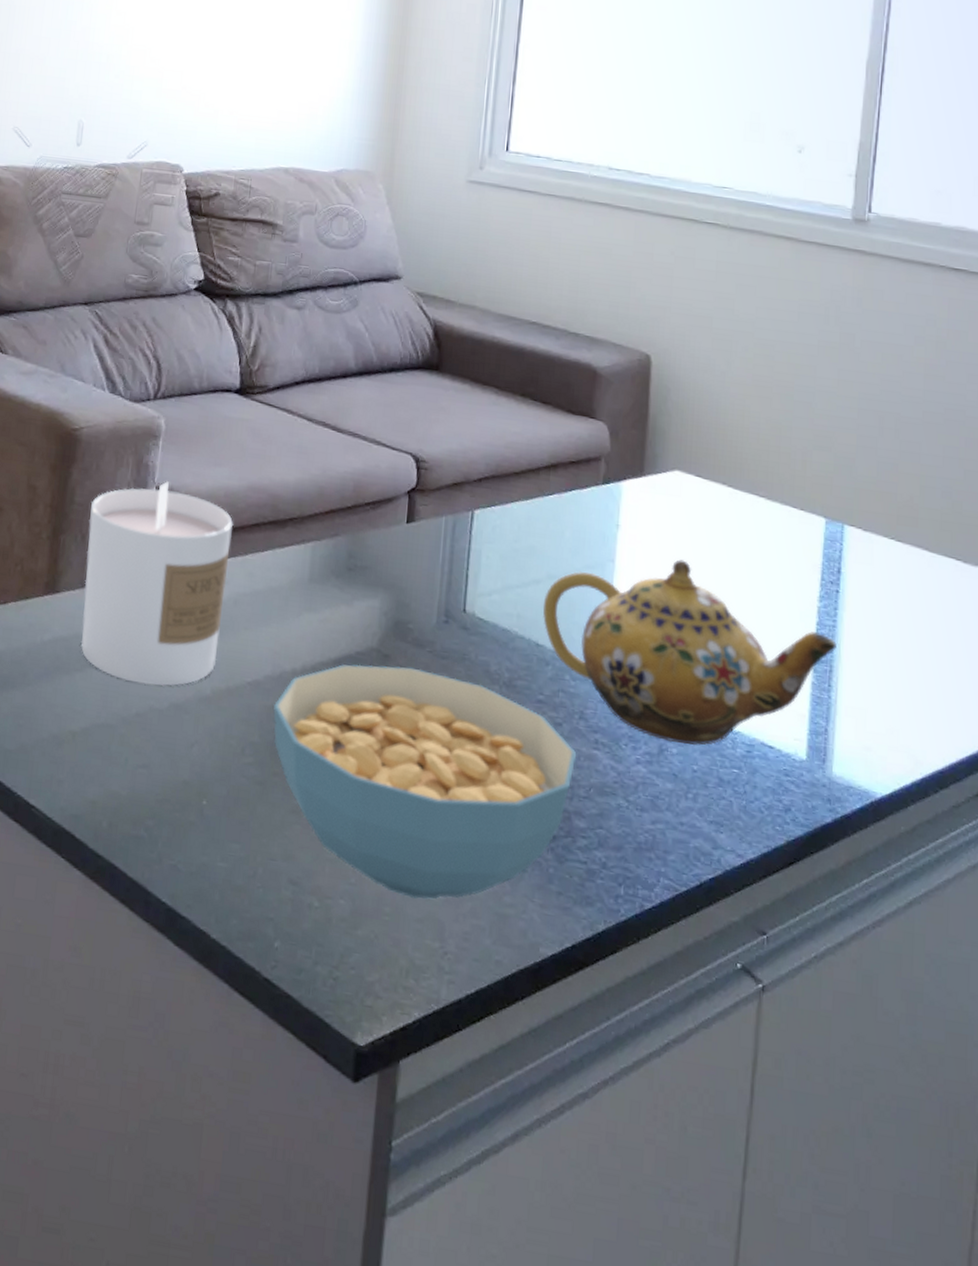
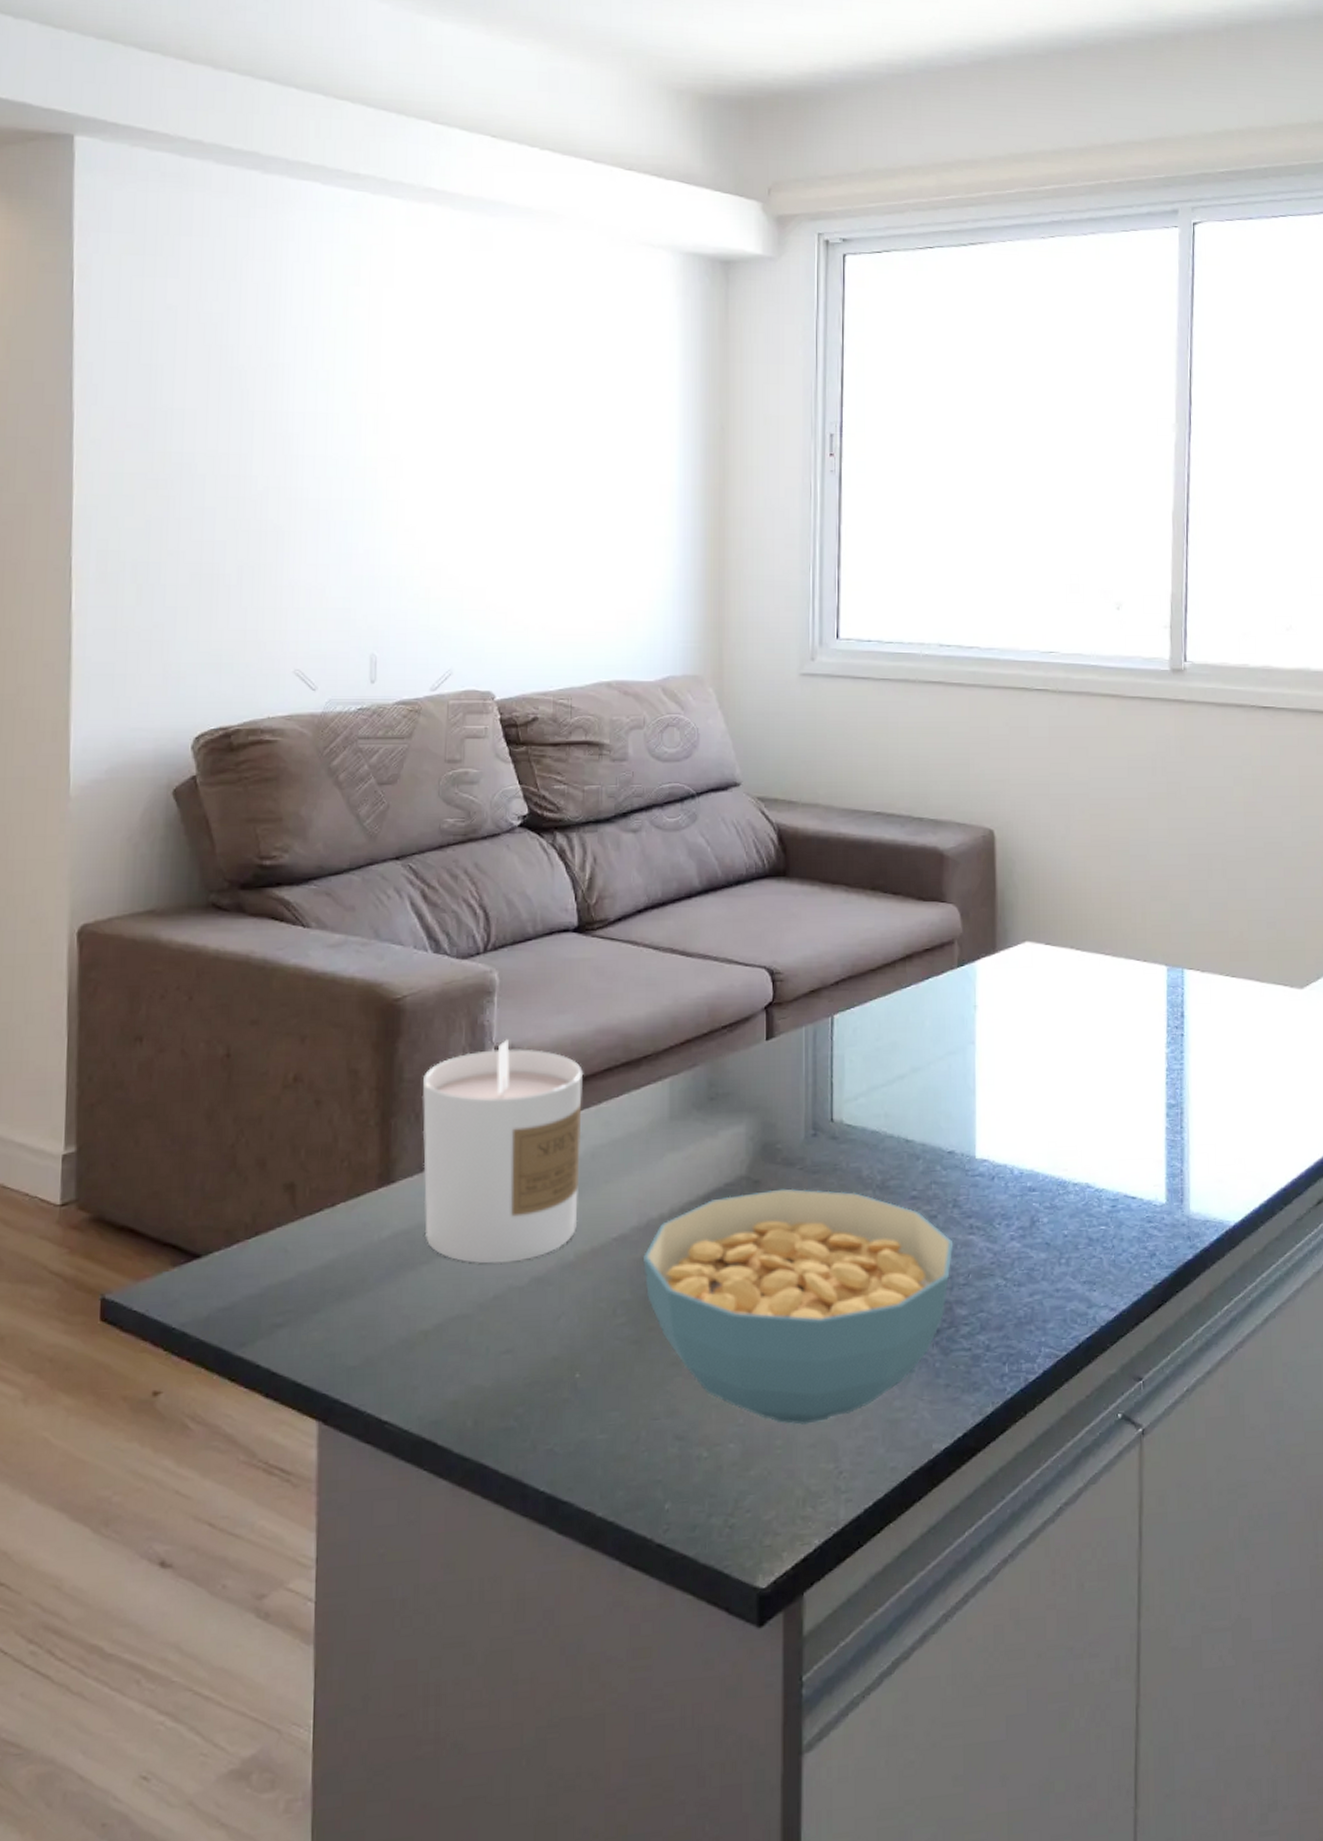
teapot: present [542,559,837,746] -> none [909,1030,1185,1213]

